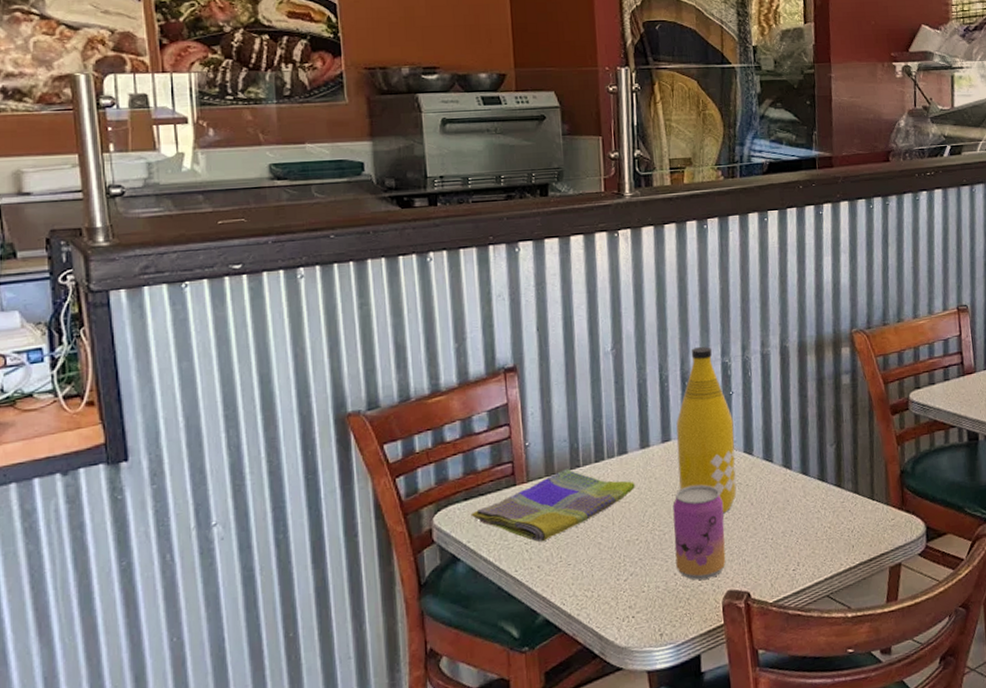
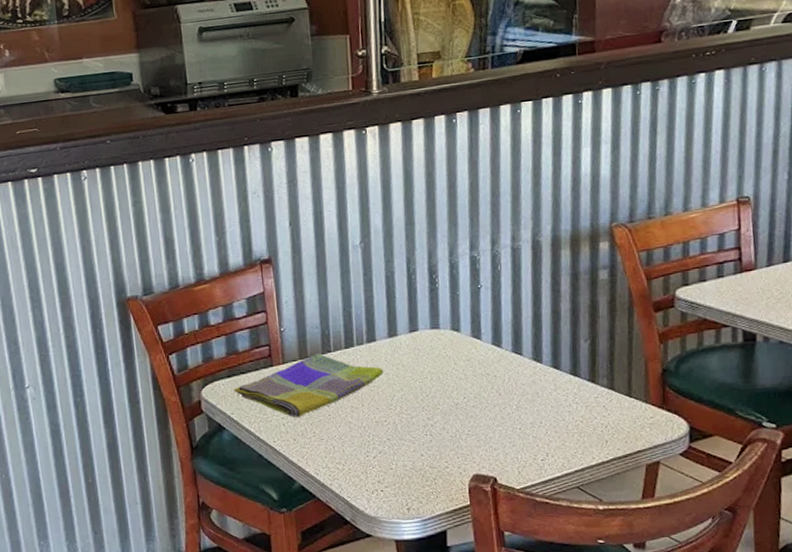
beverage can: present [673,484,726,580] -> none [420,373,473,462]
bottle: present [676,347,737,513] -> none [423,241,484,401]

